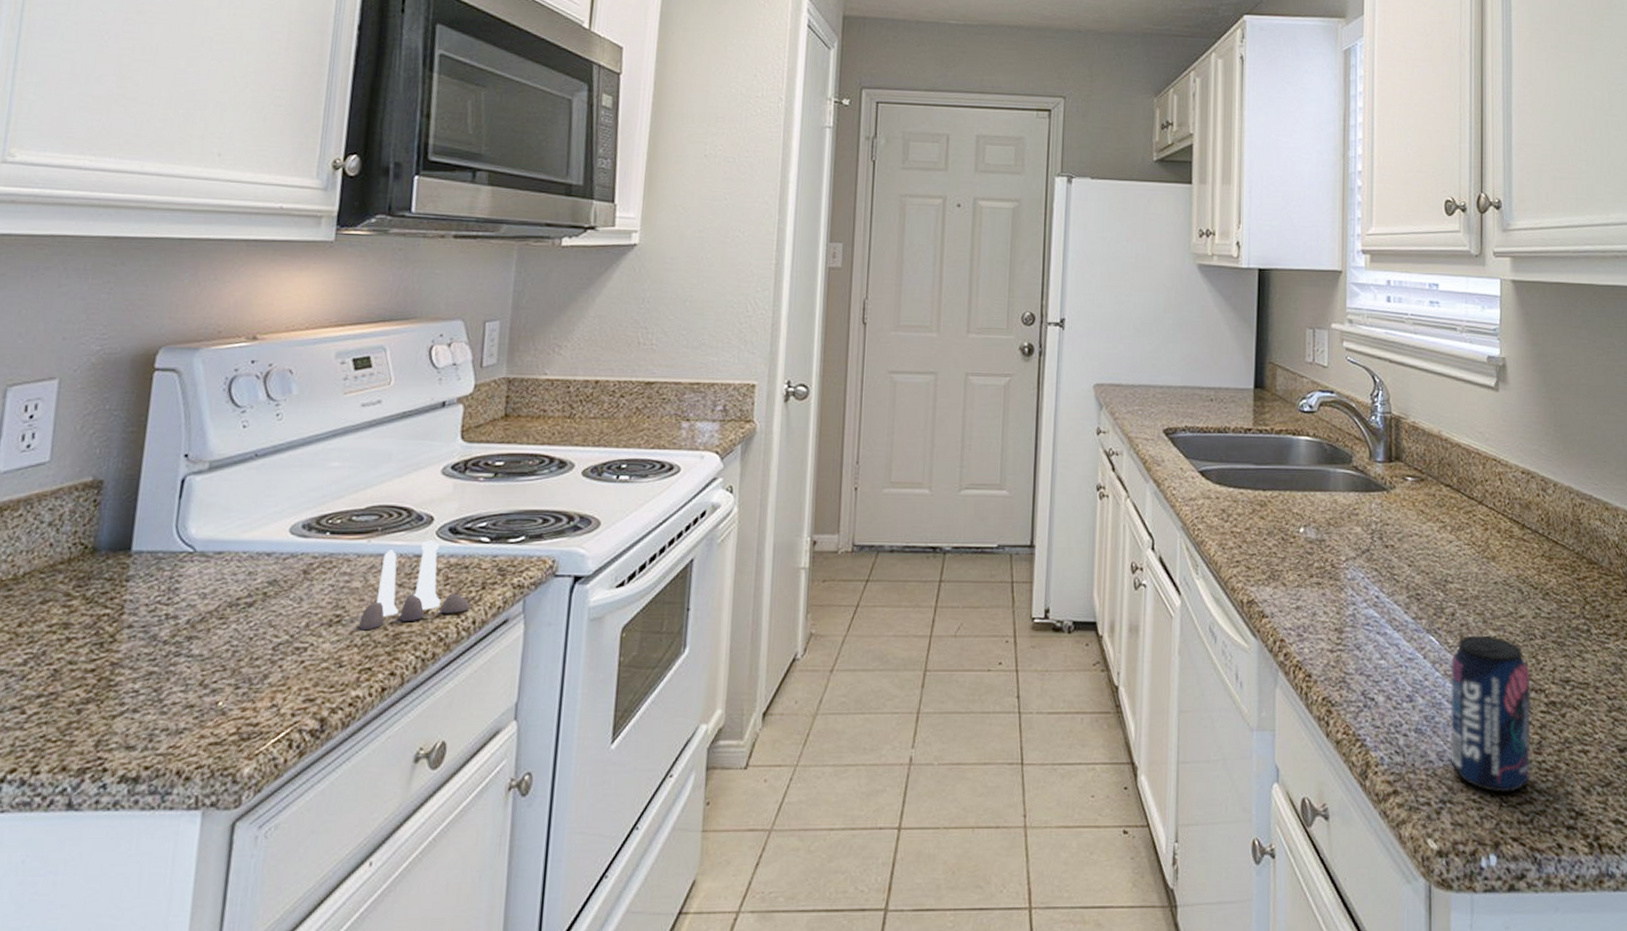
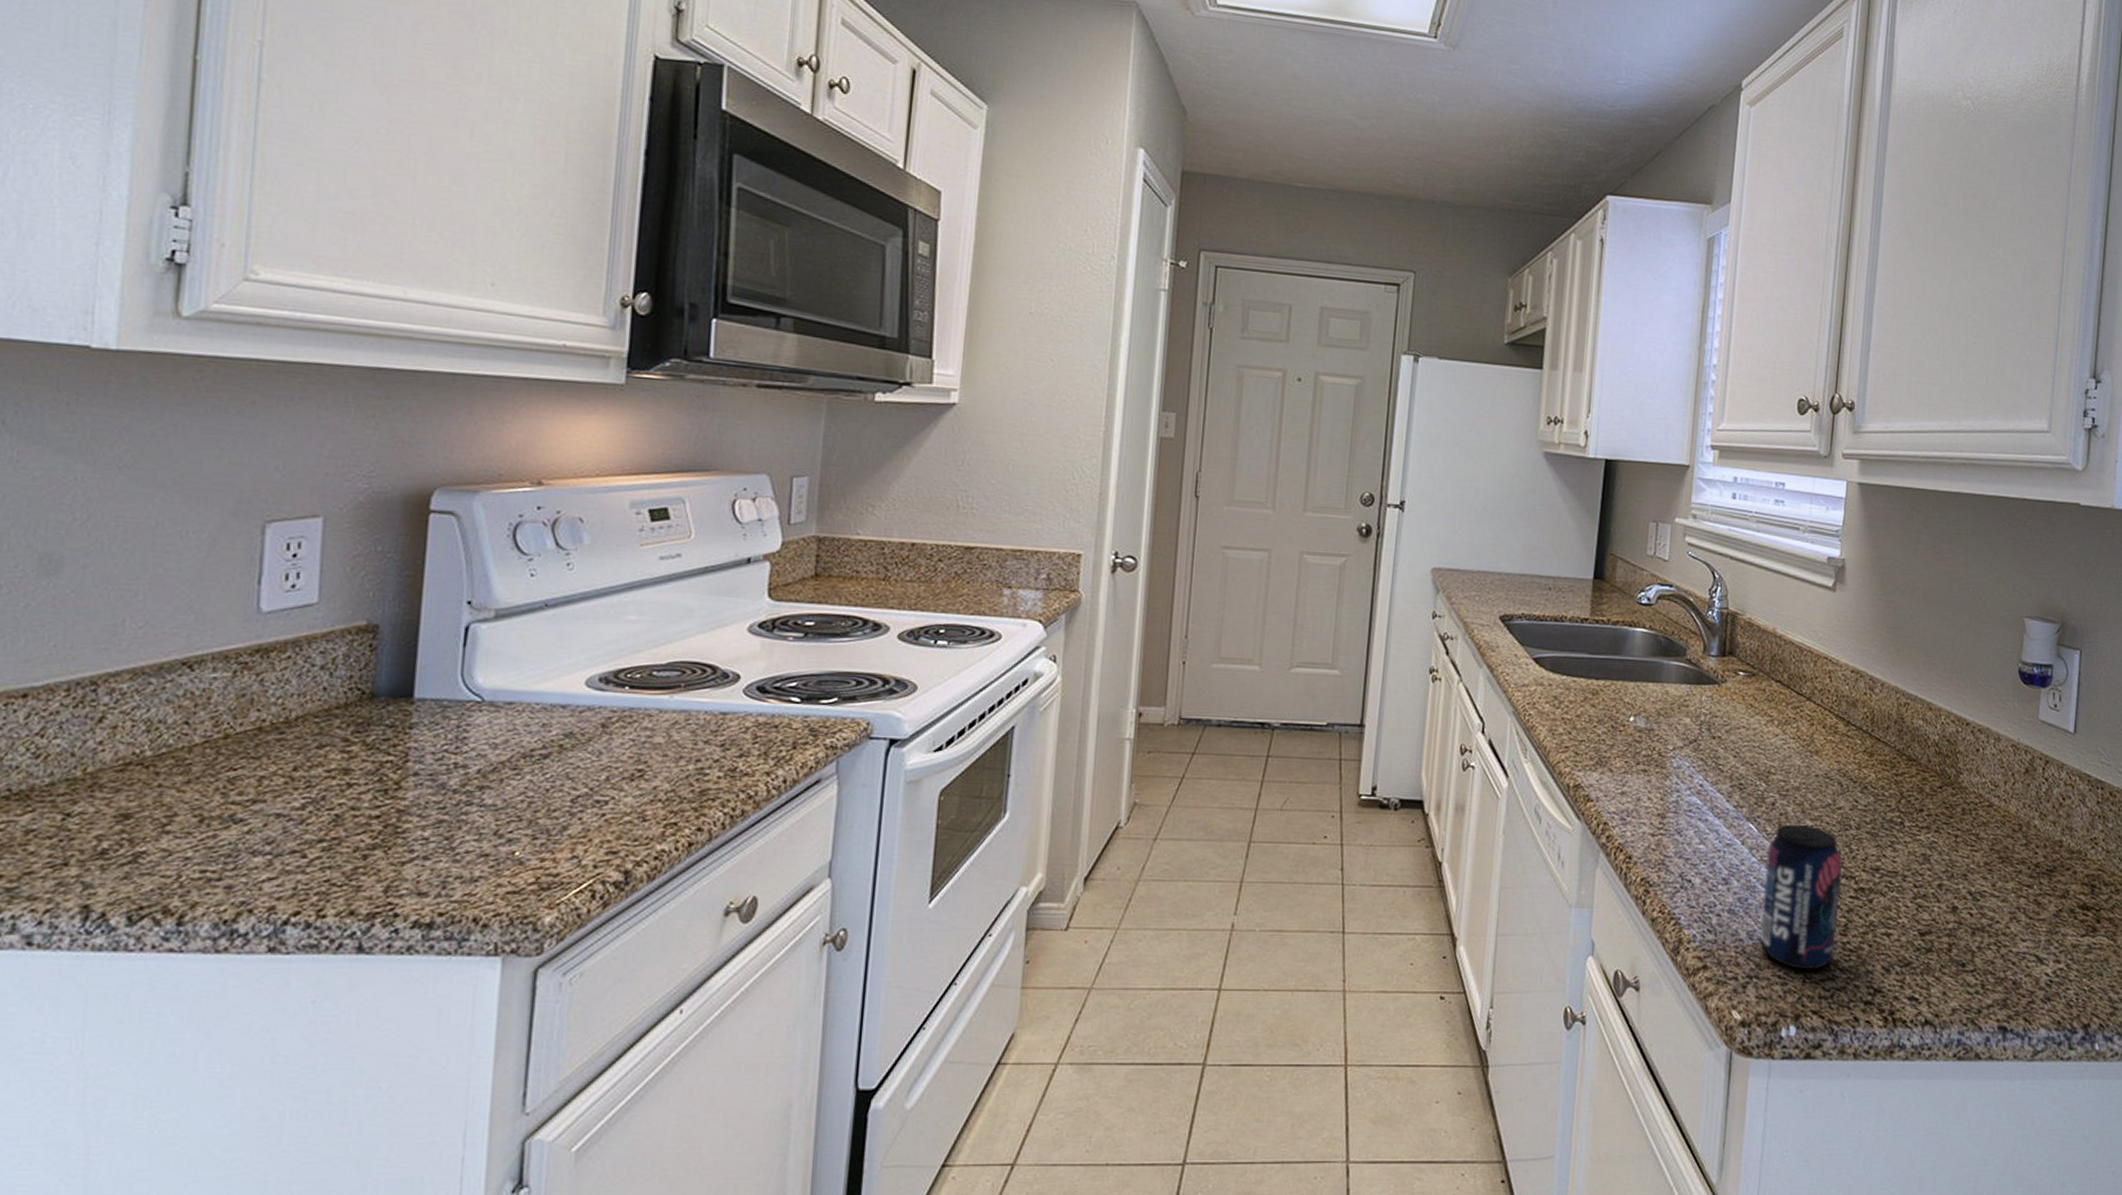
salt and pepper shaker set: present [359,540,470,631] -> none [663,698,780,786]

